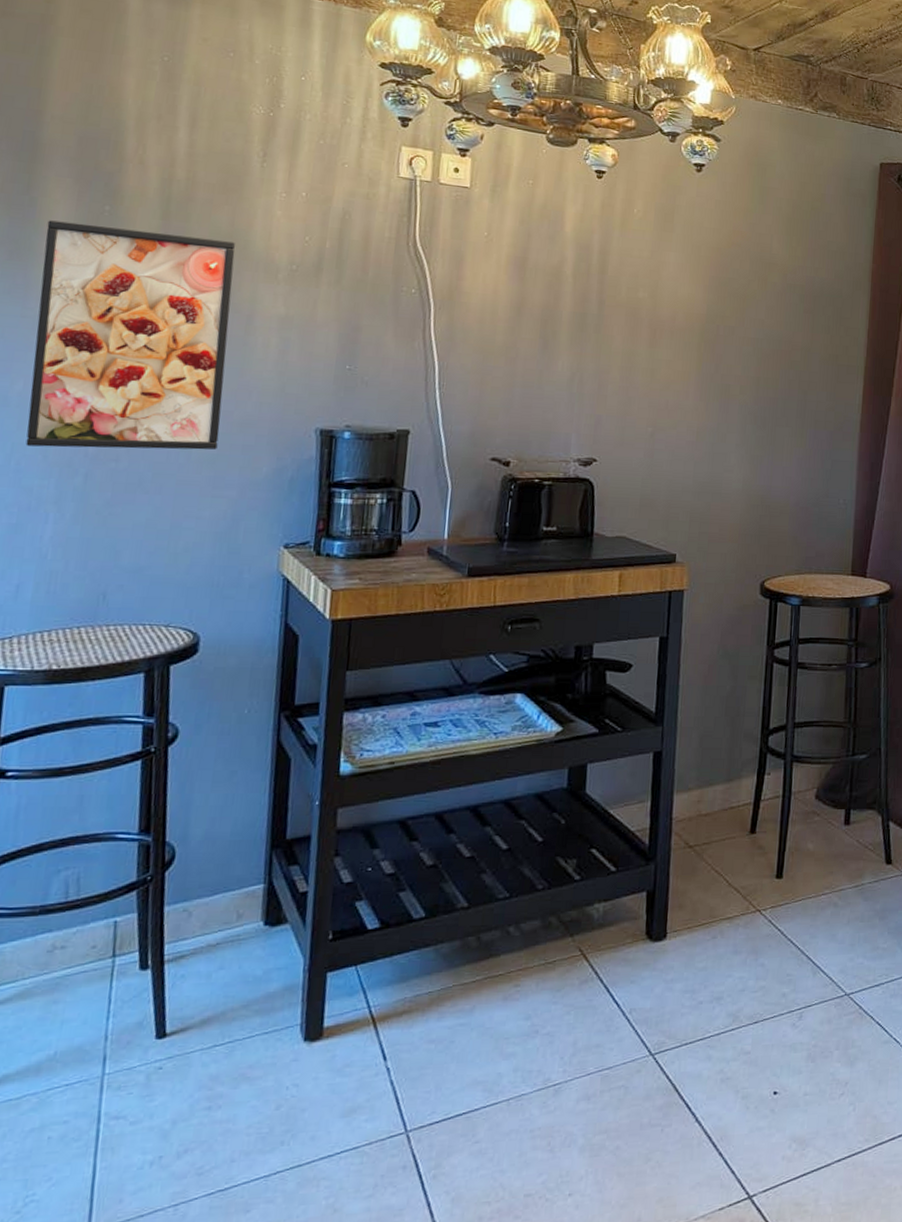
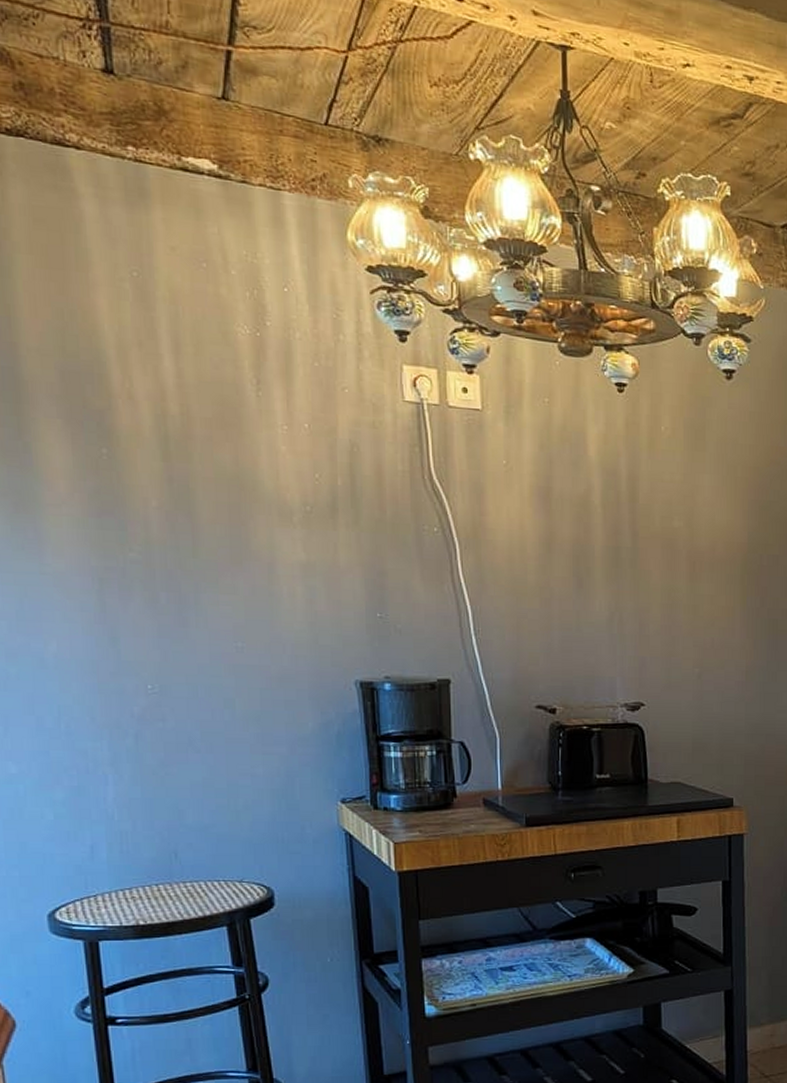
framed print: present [25,220,236,450] -> none [46,467,260,709]

